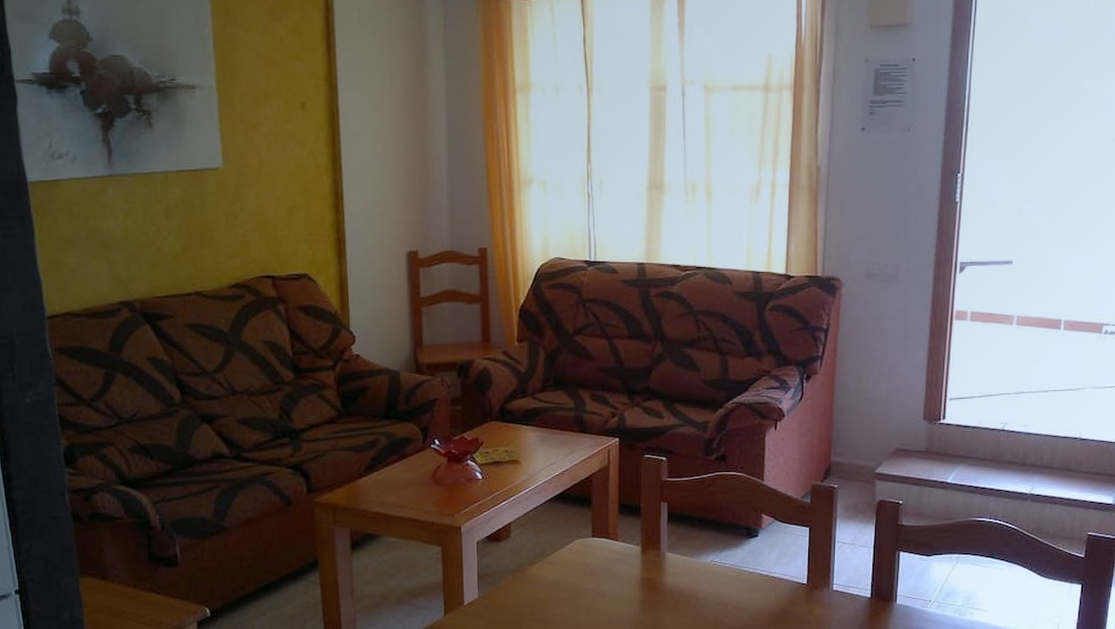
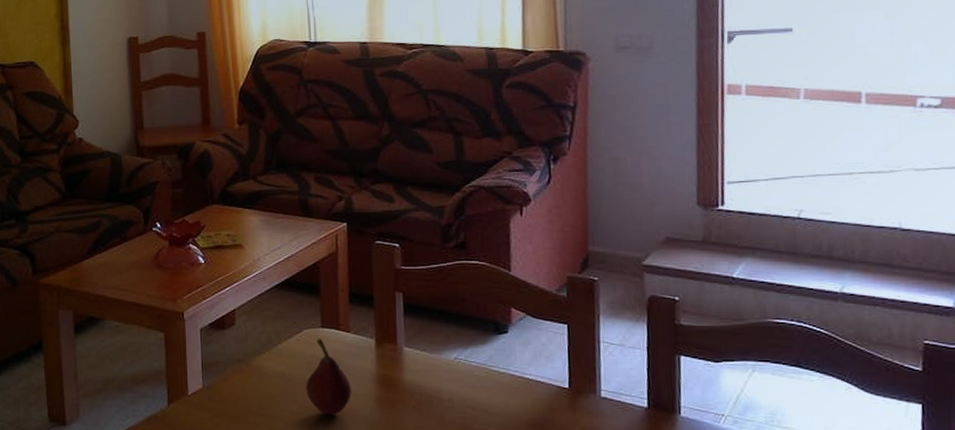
fruit: none [576,548,618,617] -> present [306,339,352,415]

